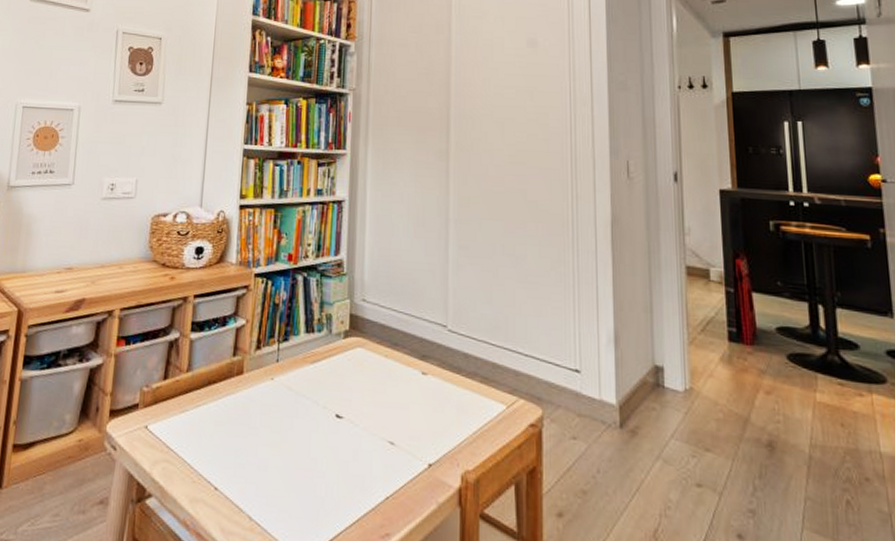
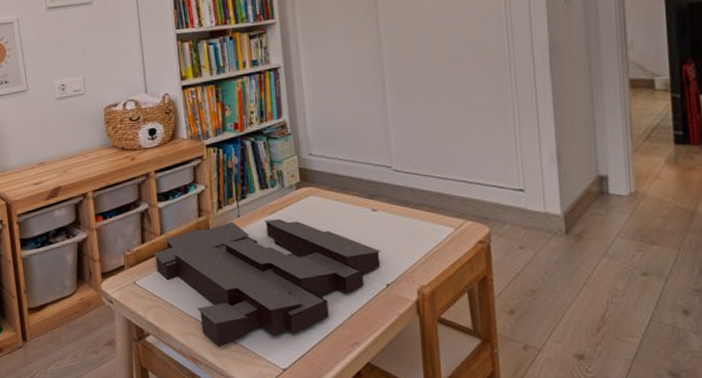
puzzle: none [175,366,427,522] -> present [154,219,381,347]

